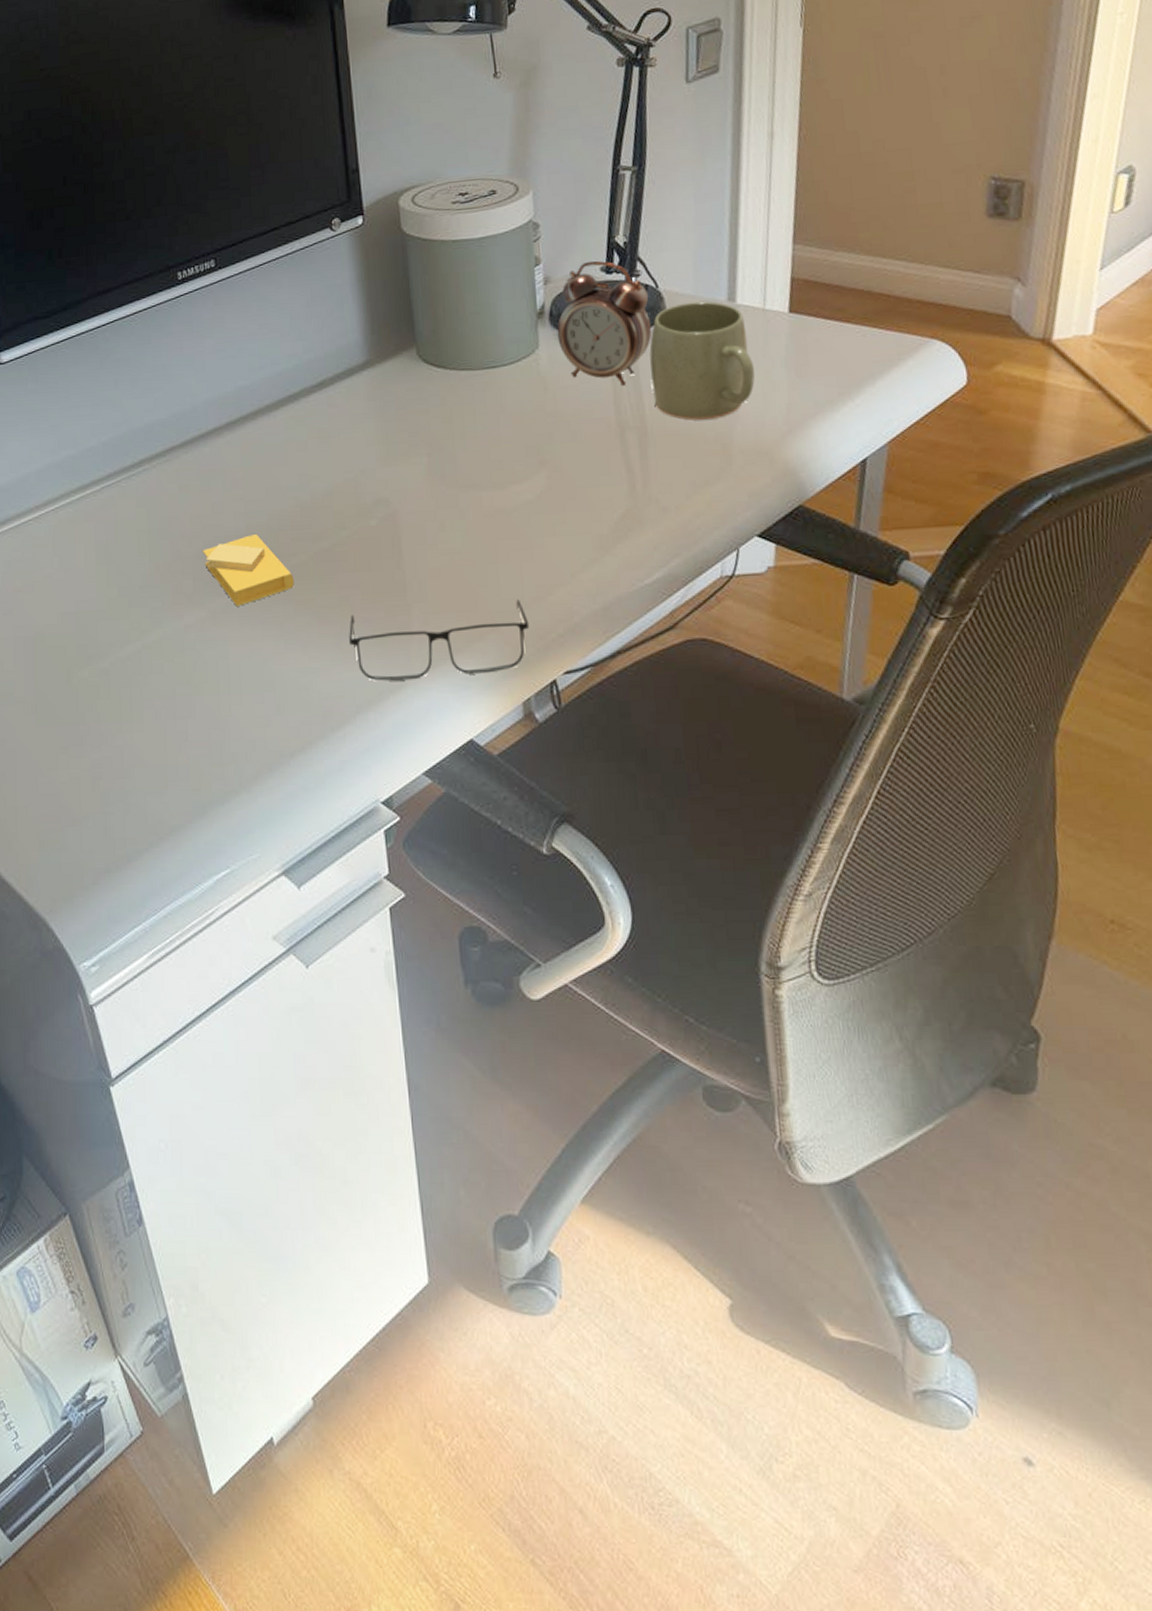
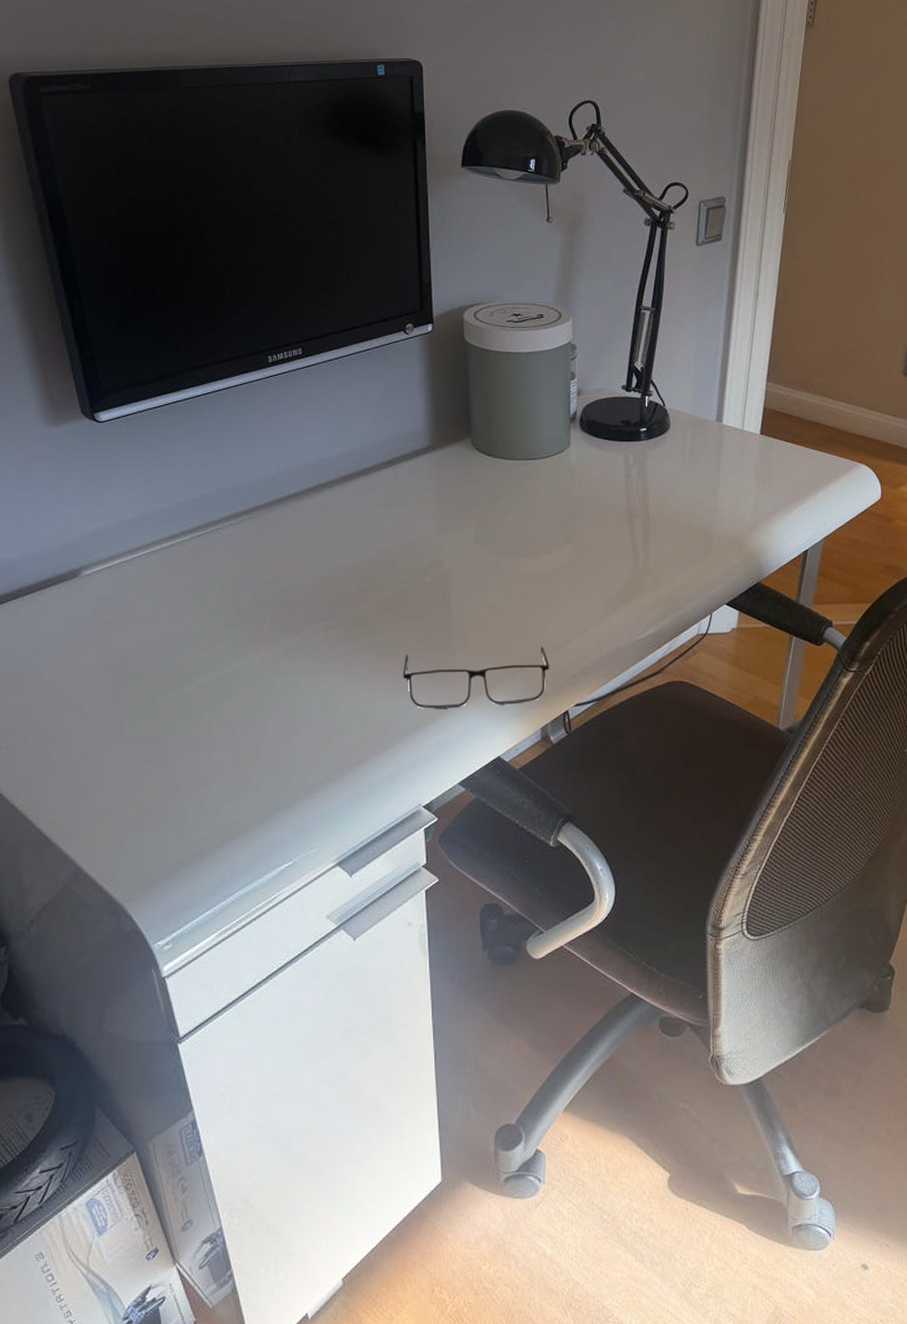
sticky notes: present [203,534,294,606] -> none [280,585,359,644]
alarm clock: present [557,260,652,387] -> none [585,380,658,482]
mug: present [649,301,755,421] -> none [655,420,733,512]

